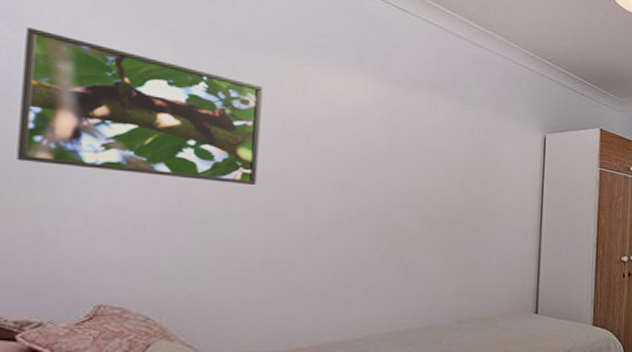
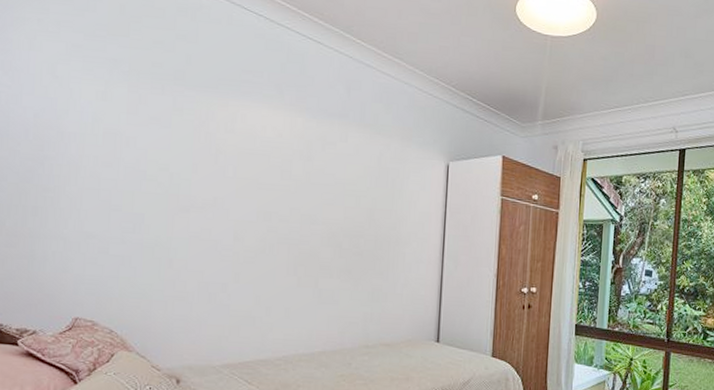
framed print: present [17,27,263,186] -> none [14,75,198,214]

